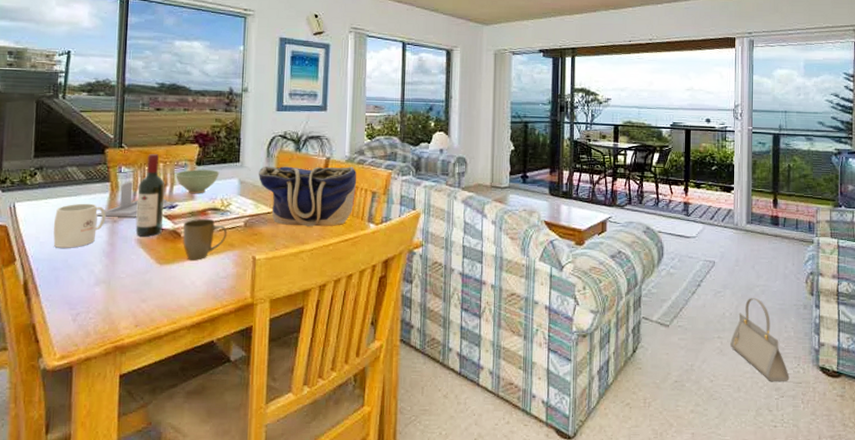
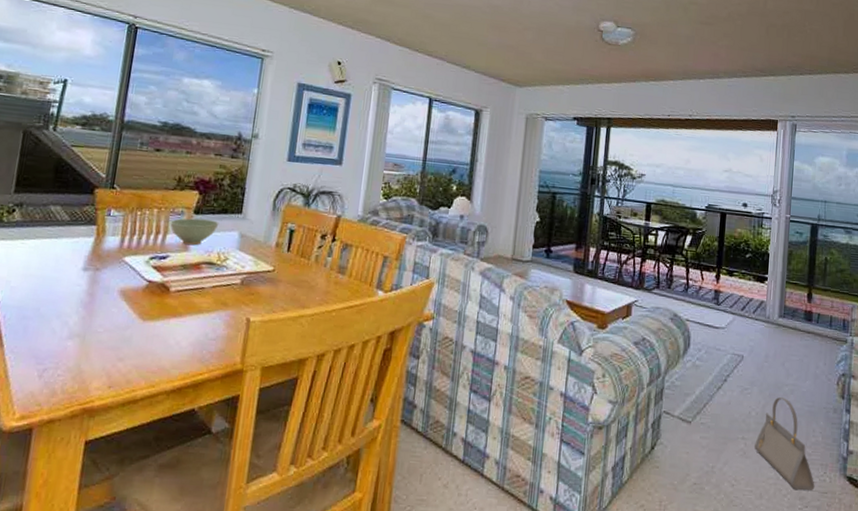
mug: present [53,203,106,248] -> none [25,246,89,296]
napkin holder: present [96,182,174,217] -> none [77,226,166,267]
wine bottle: present [135,154,165,237] -> none [119,198,158,289]
mug: present [183,218,228,260] -> none [170,272,222,318]
tote bag: present [258,166,357,227] -> none [261,220,369,291]

